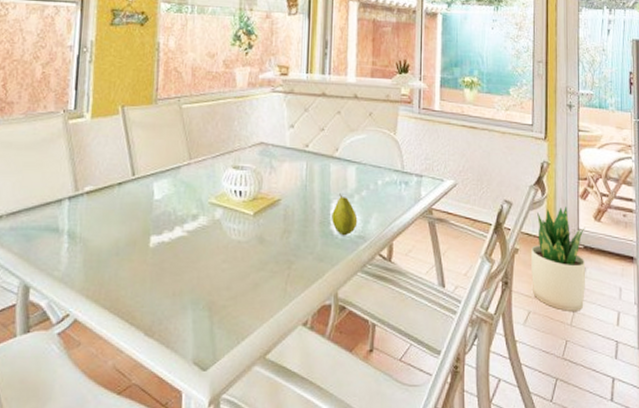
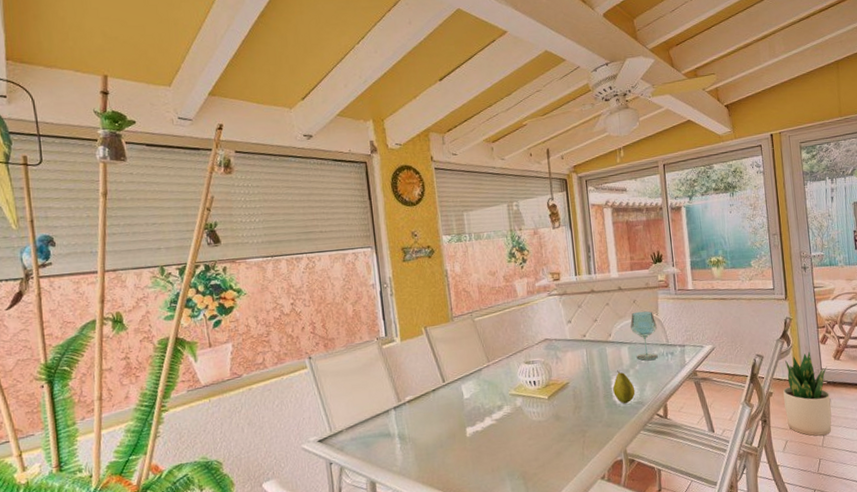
wine glass: none [361,127,393,187] -> present [630,311,658,361]

